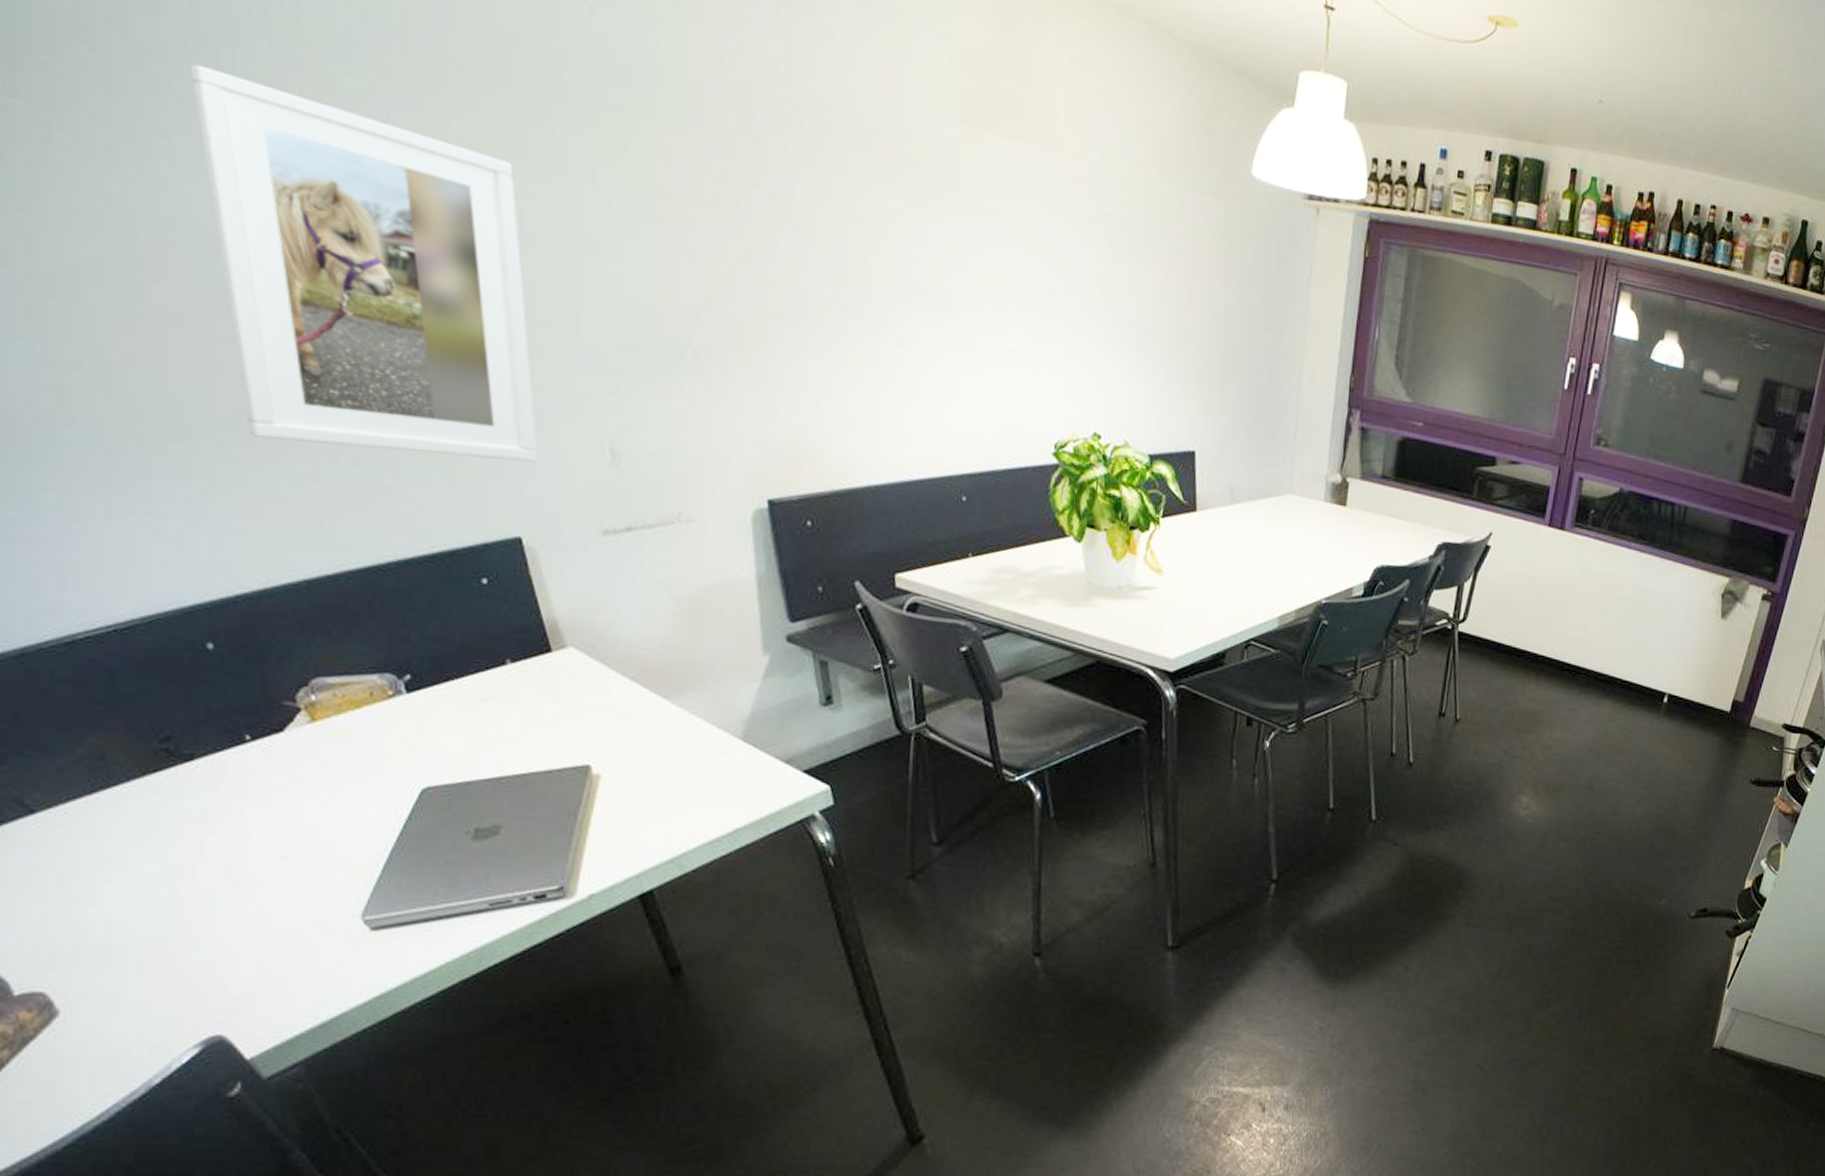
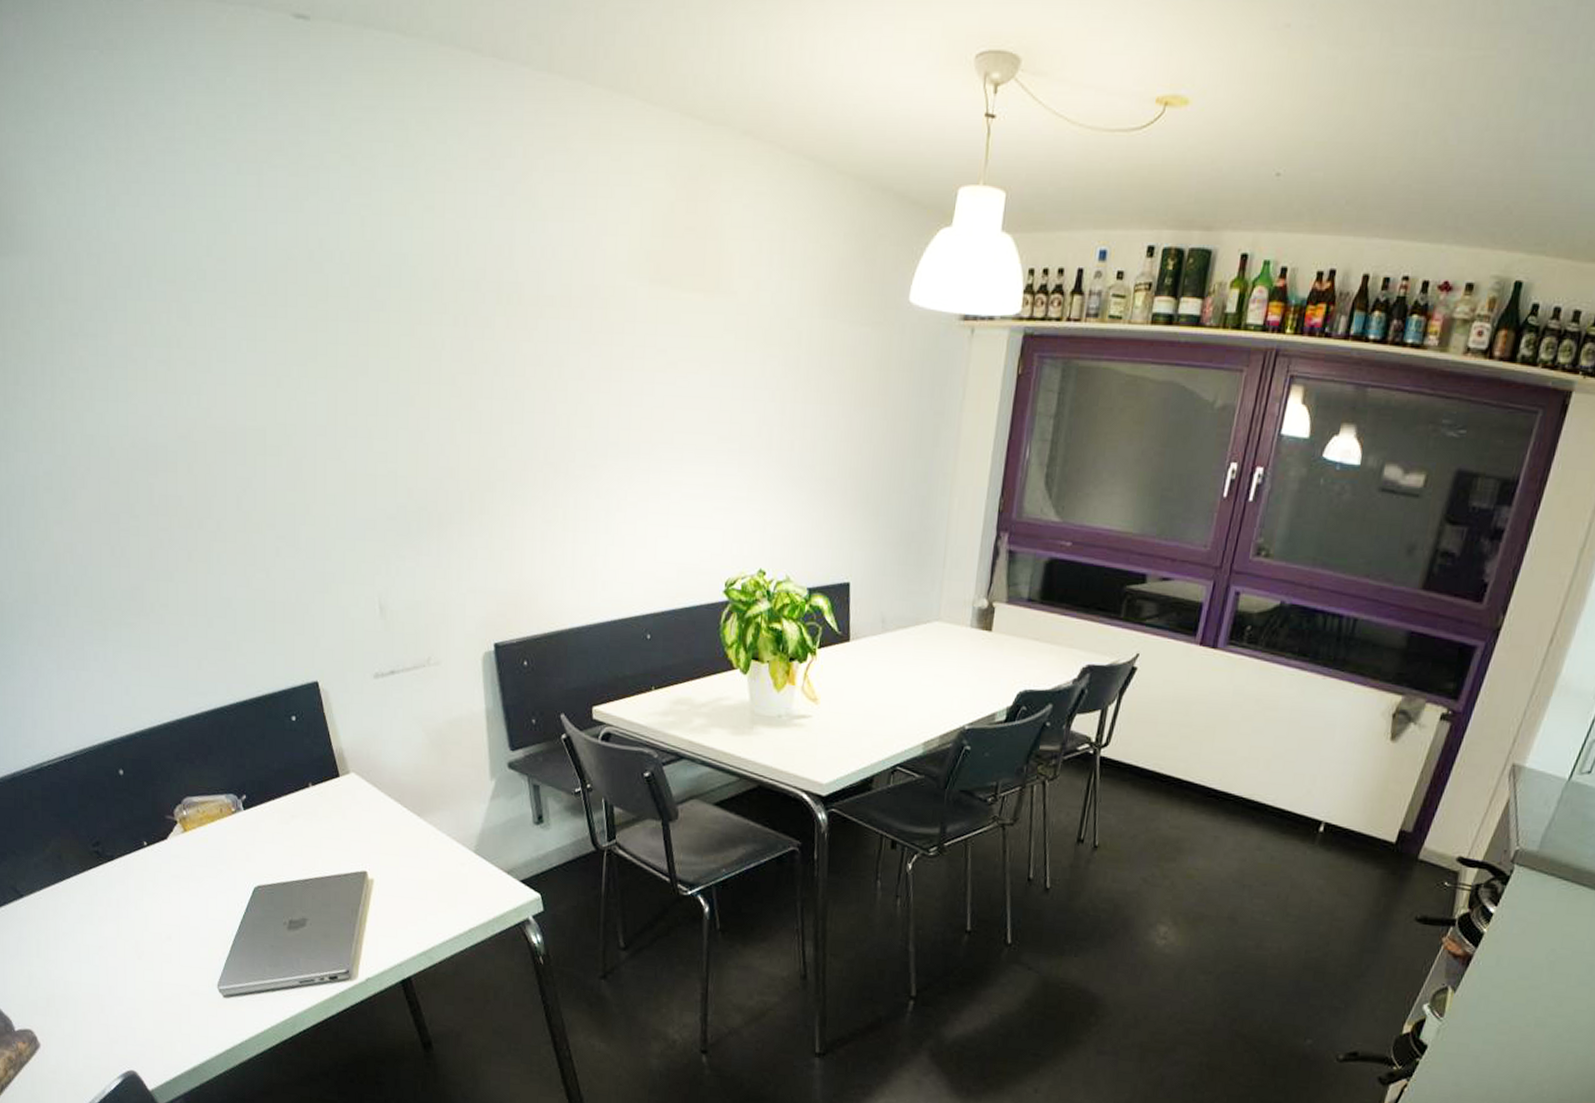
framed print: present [191,64,539,463] -> none [100,308,330,619]

